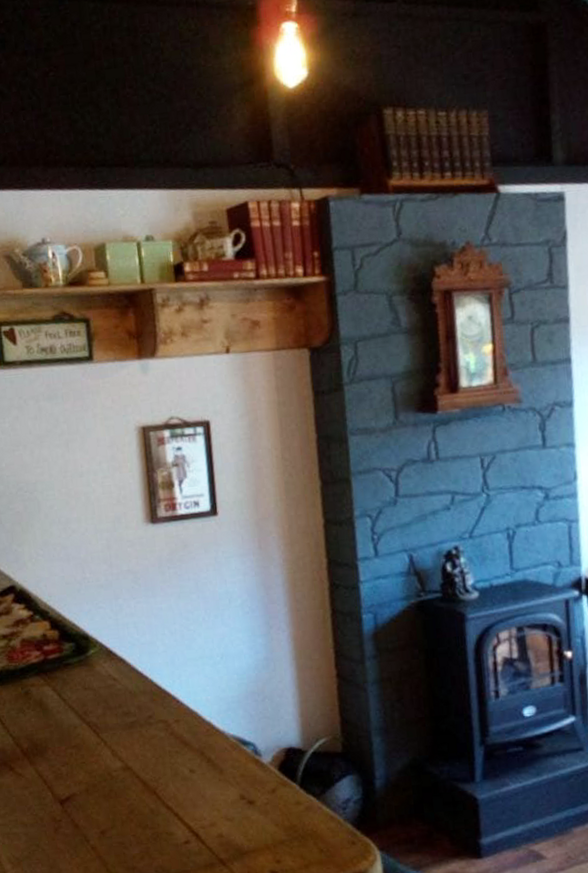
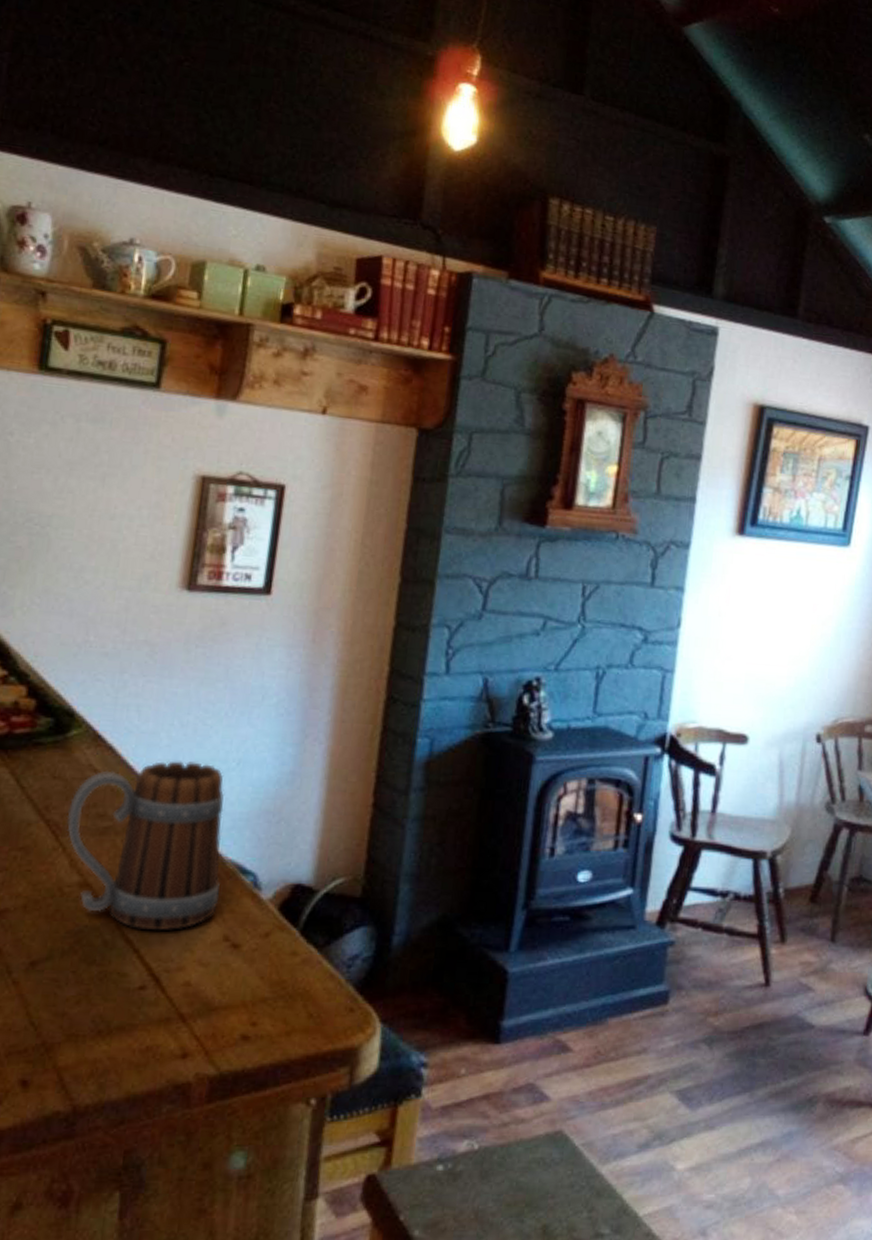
beer mug: none [101,661,231,799] -> present [66,761,224,931]

